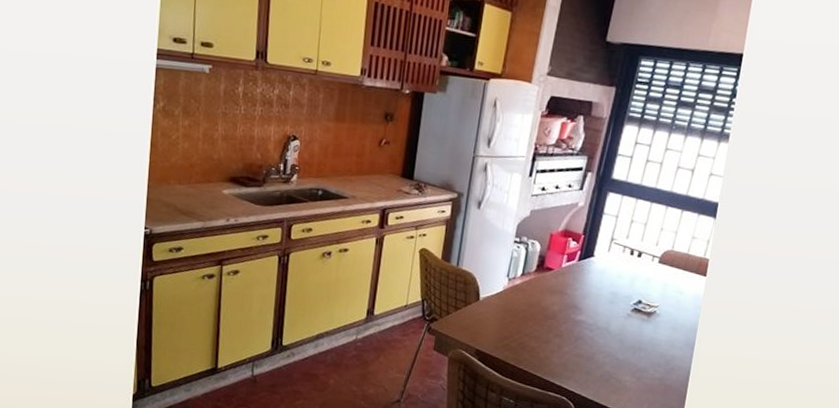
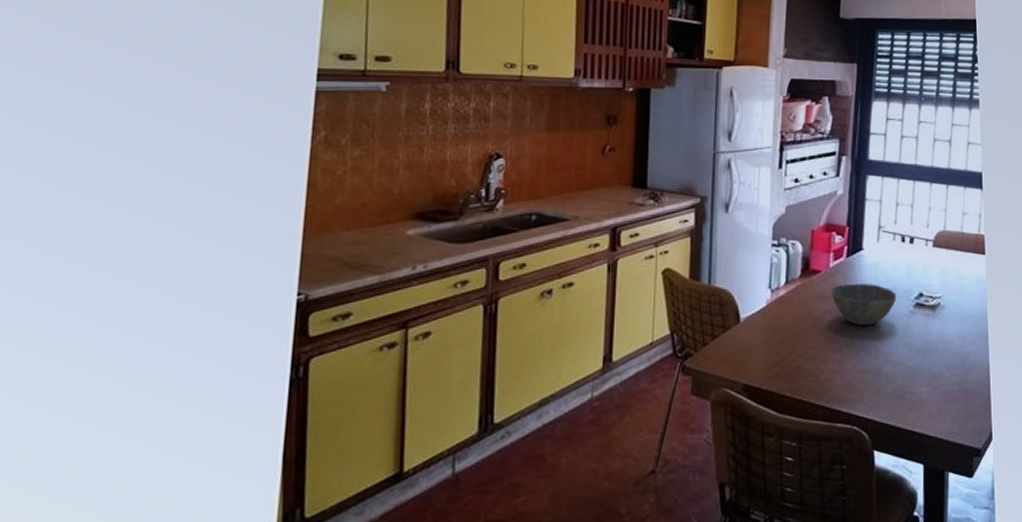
bowl: none [559,283,618,321] -> present [831,283,897,326]

